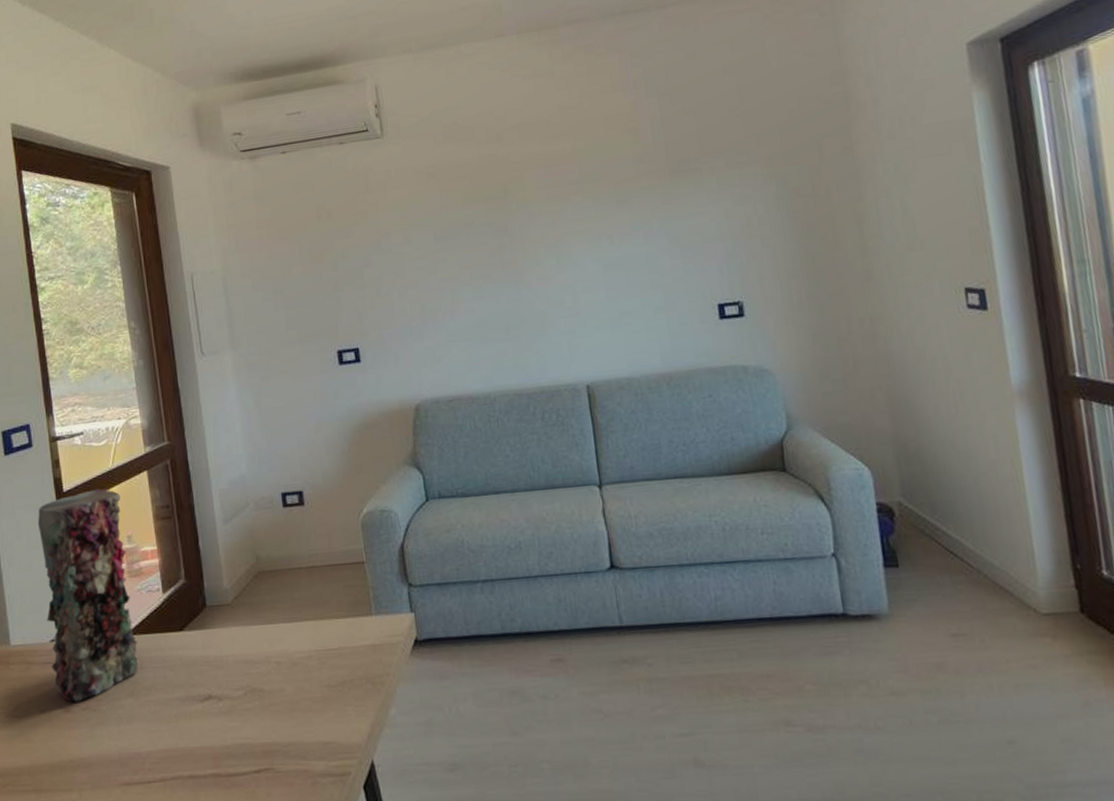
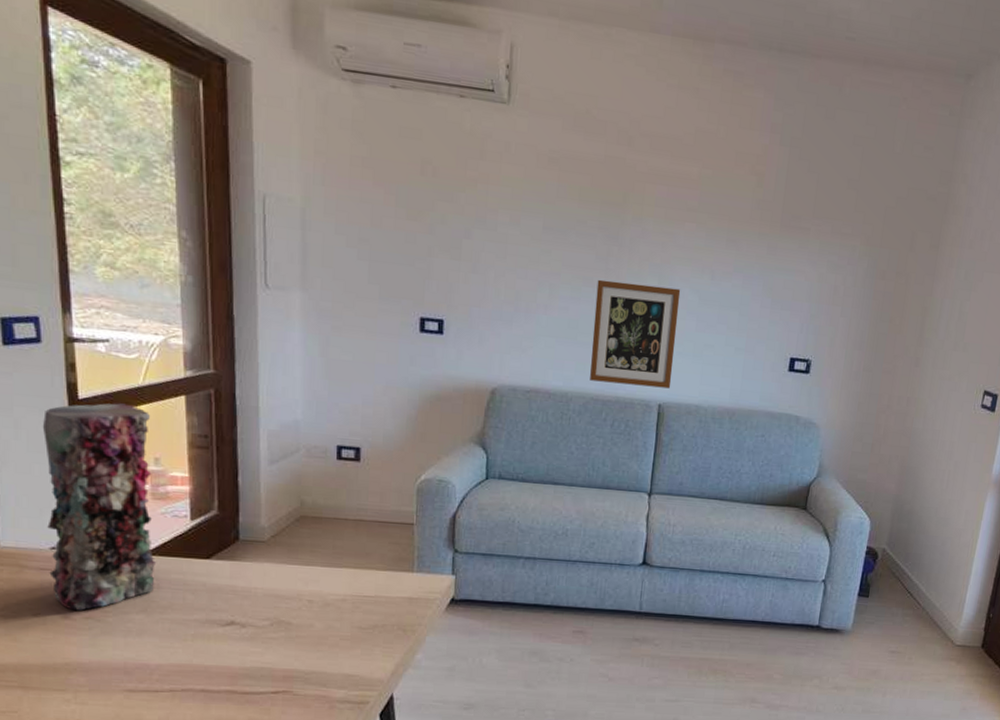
wall art: none [496,262,595,376] -> present [590,279,681,389]

